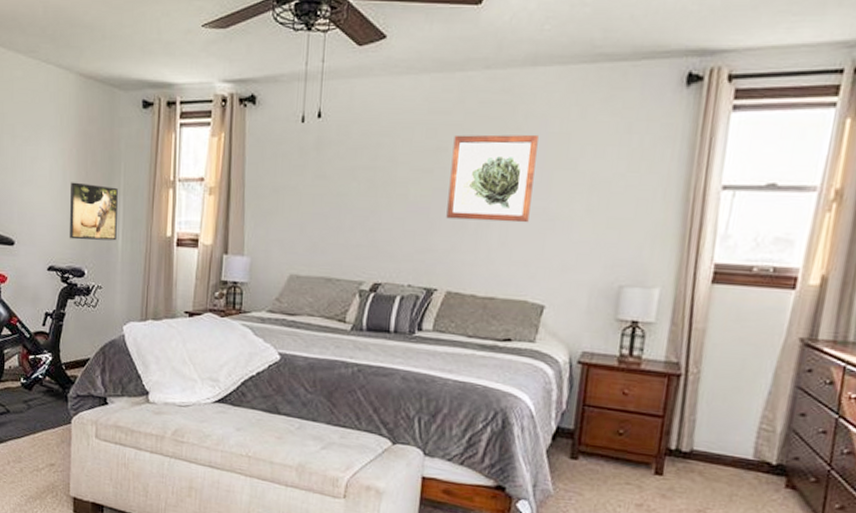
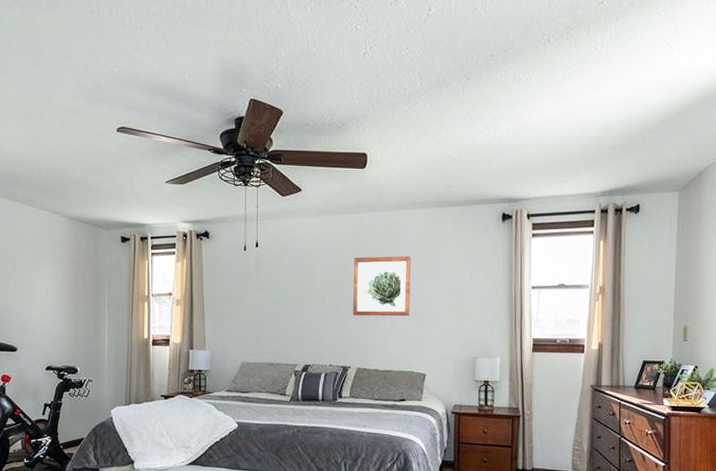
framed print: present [70,182,118,241] -> none [64,300,103,344]

